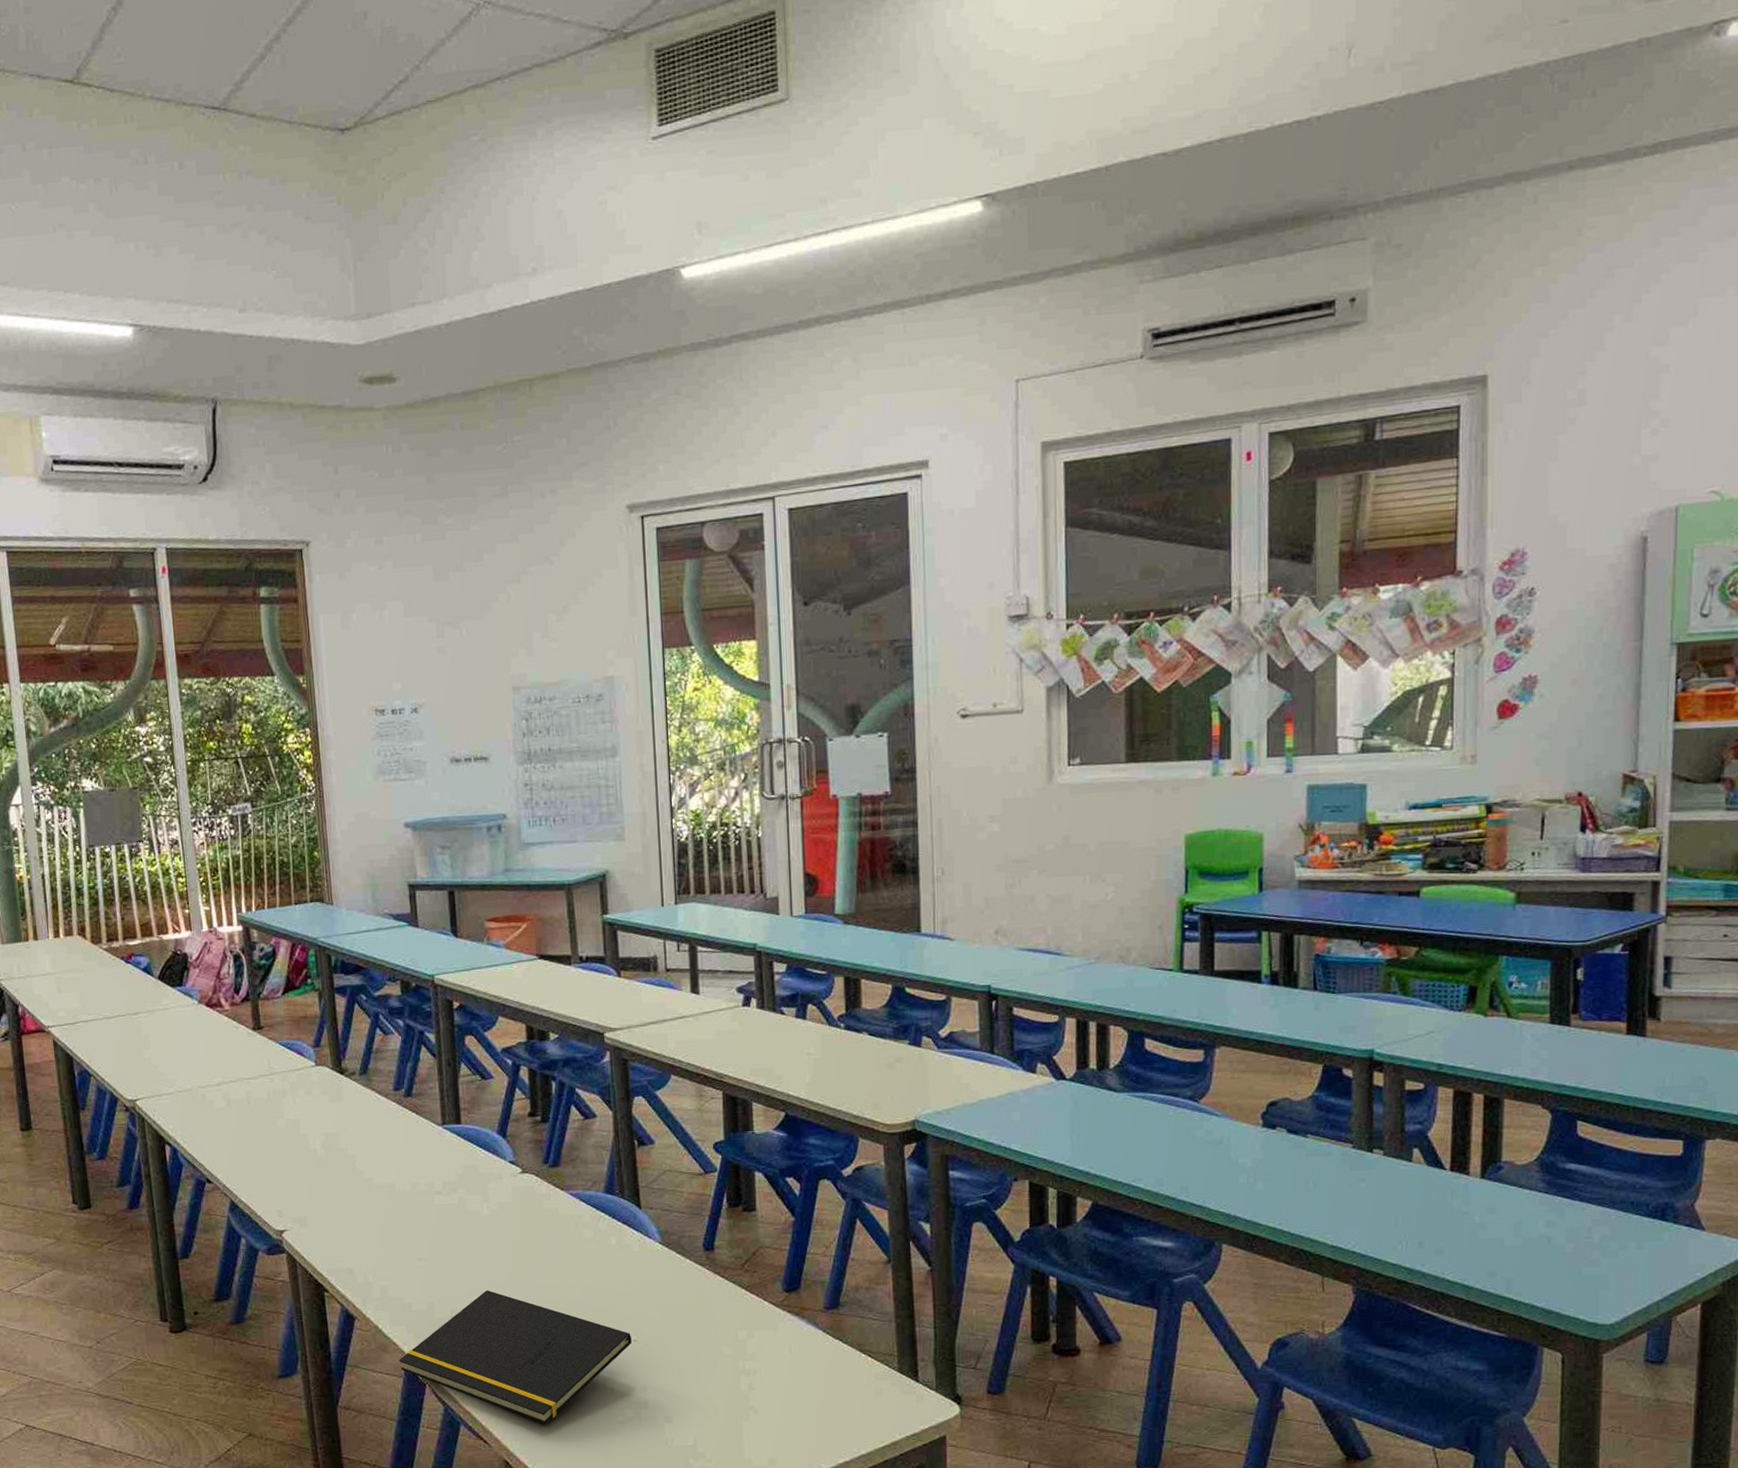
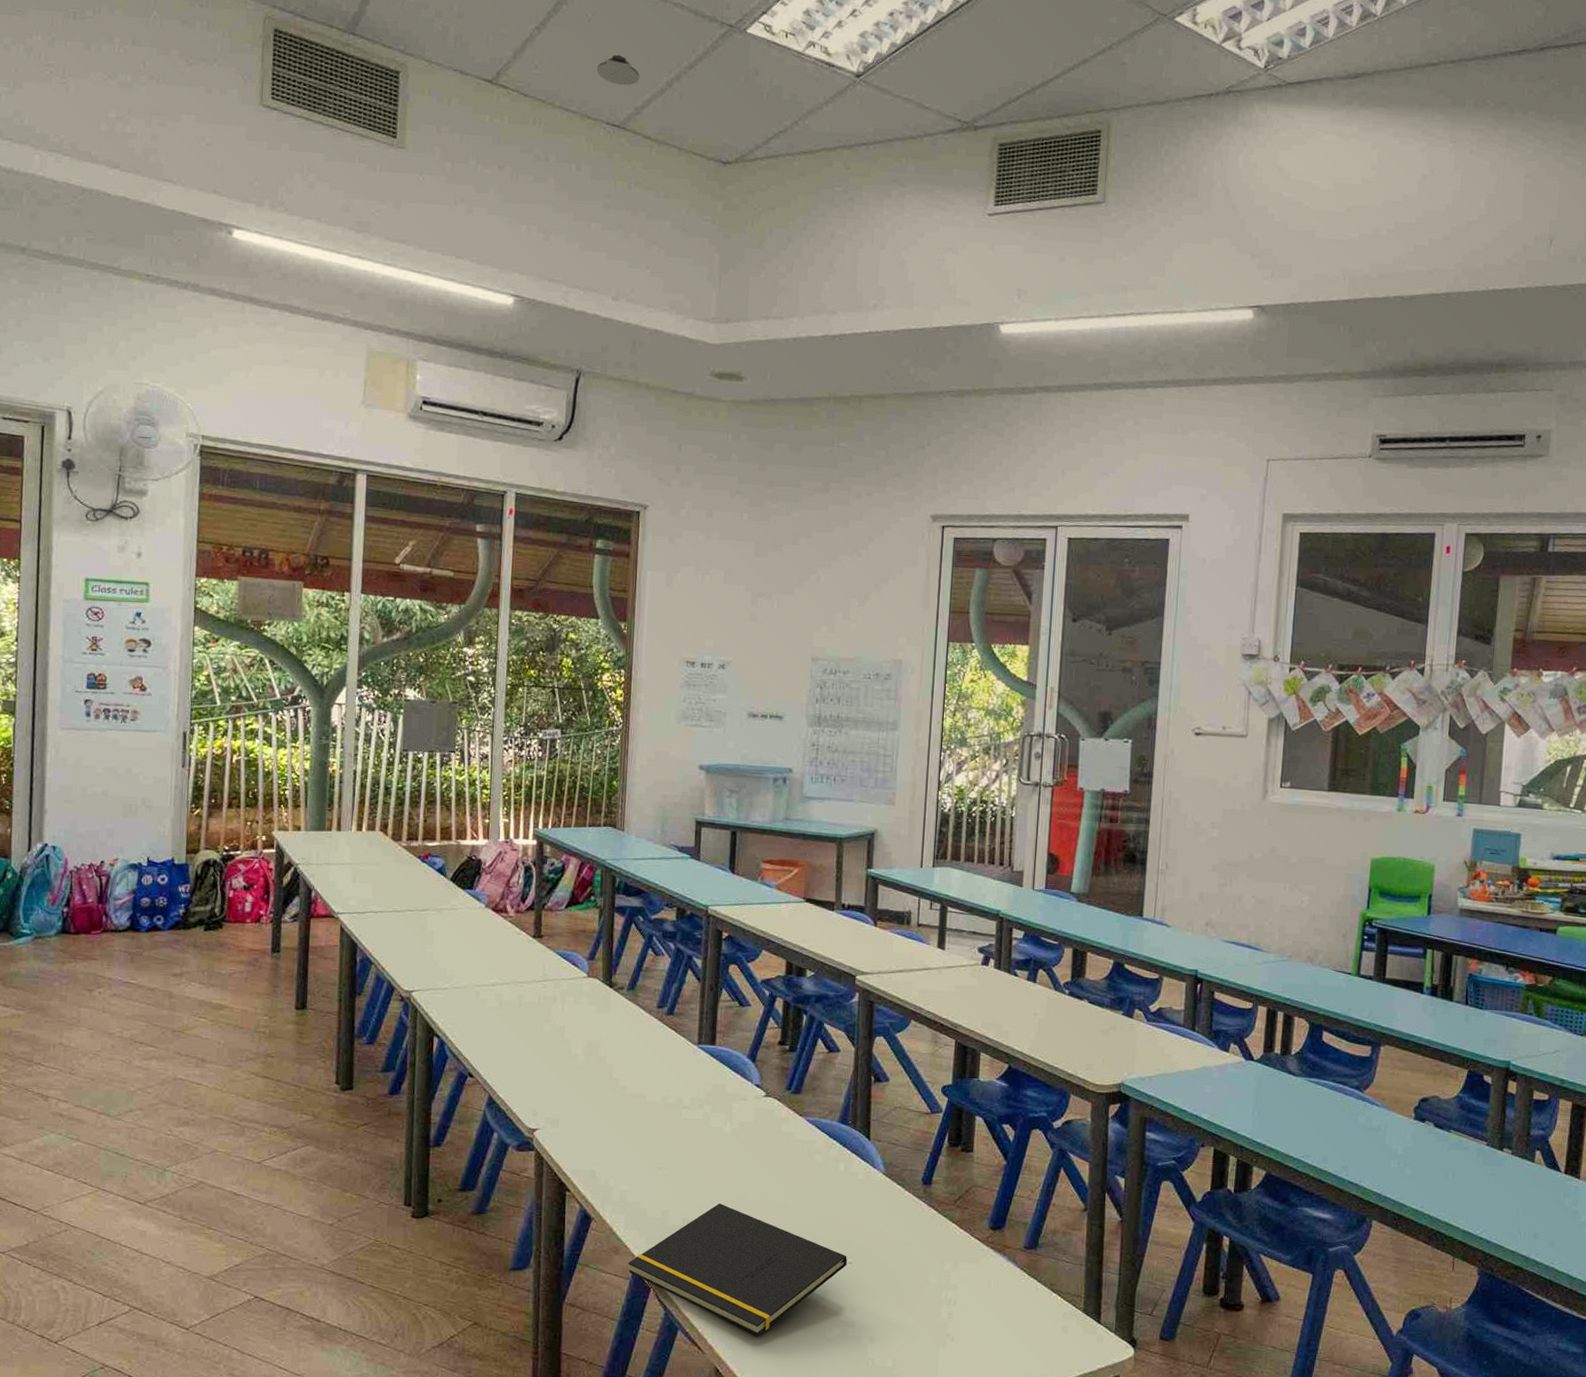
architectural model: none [185,23,235,59] -> present [596,54,640,85]

